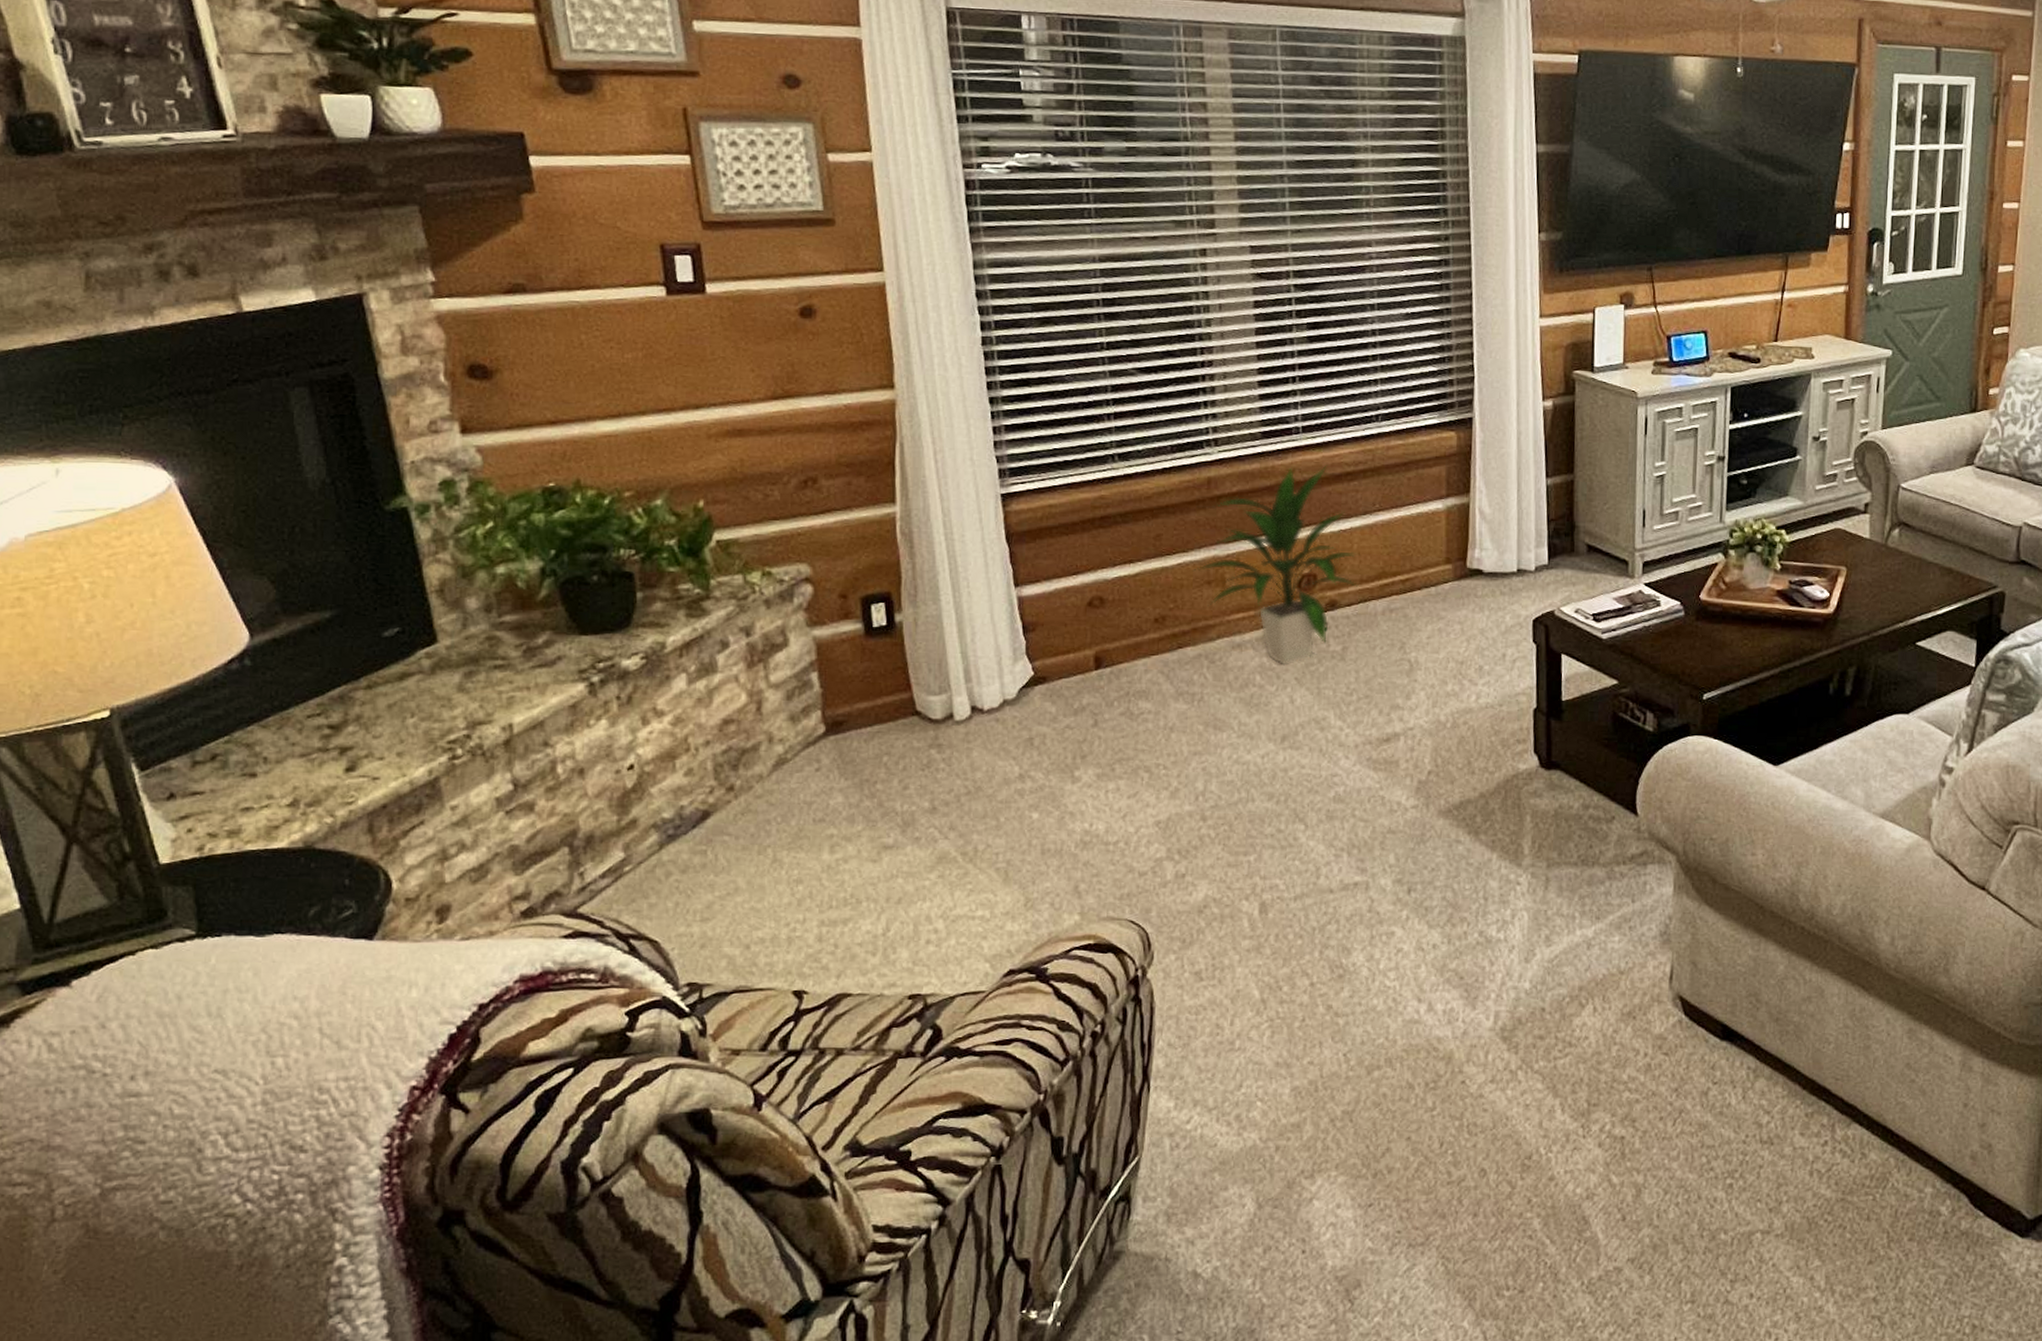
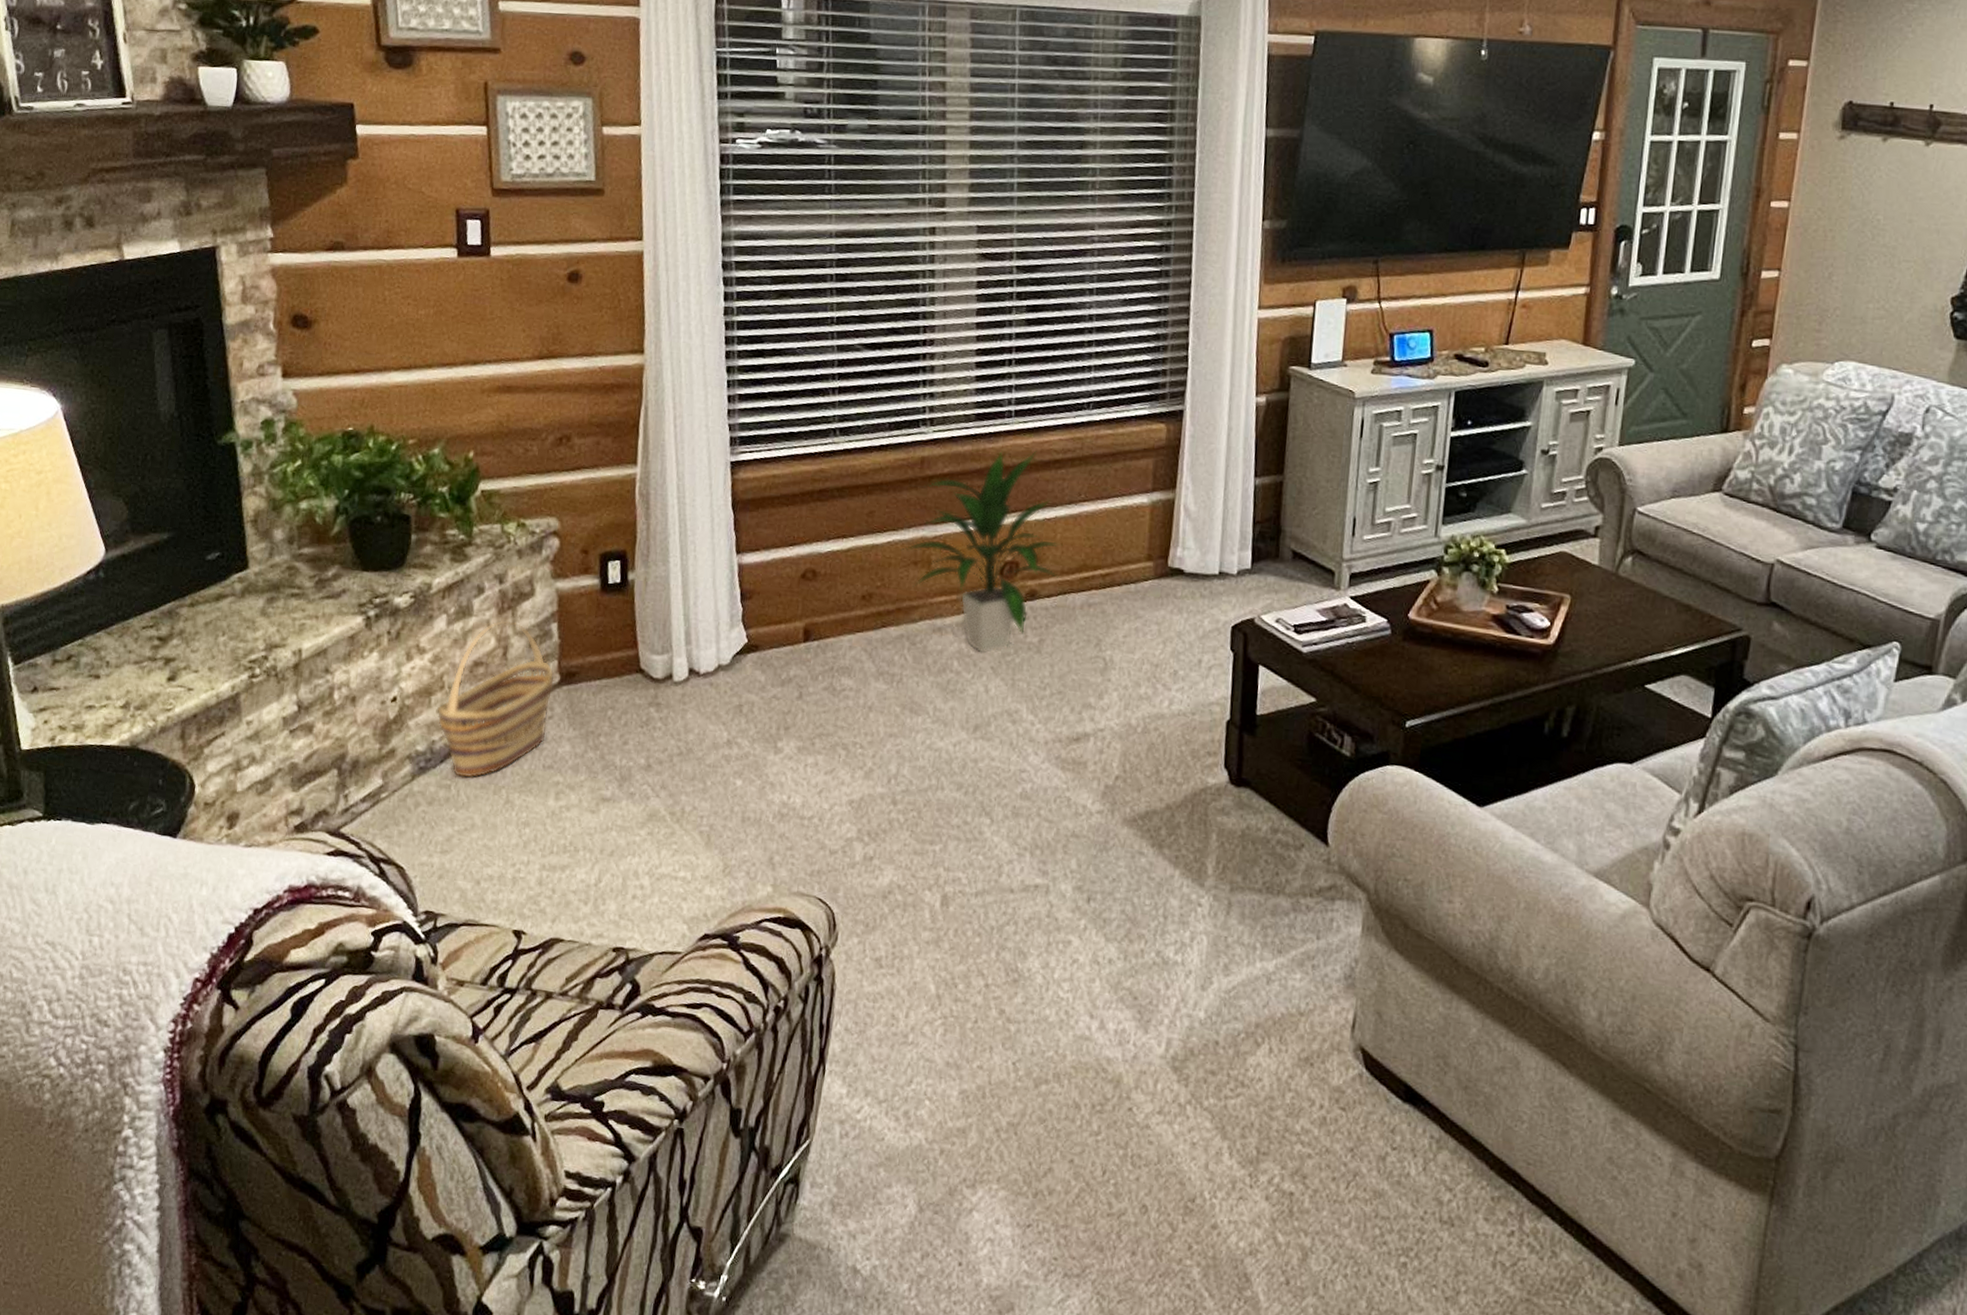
basket: none [683,674,820,842] -> present [437,620,555,779]

